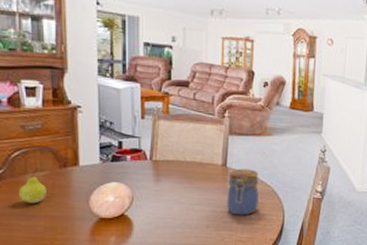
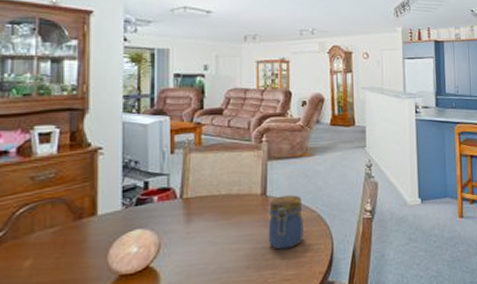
fruit: present [18,168,46,204] -> none [20,224,56,269]

